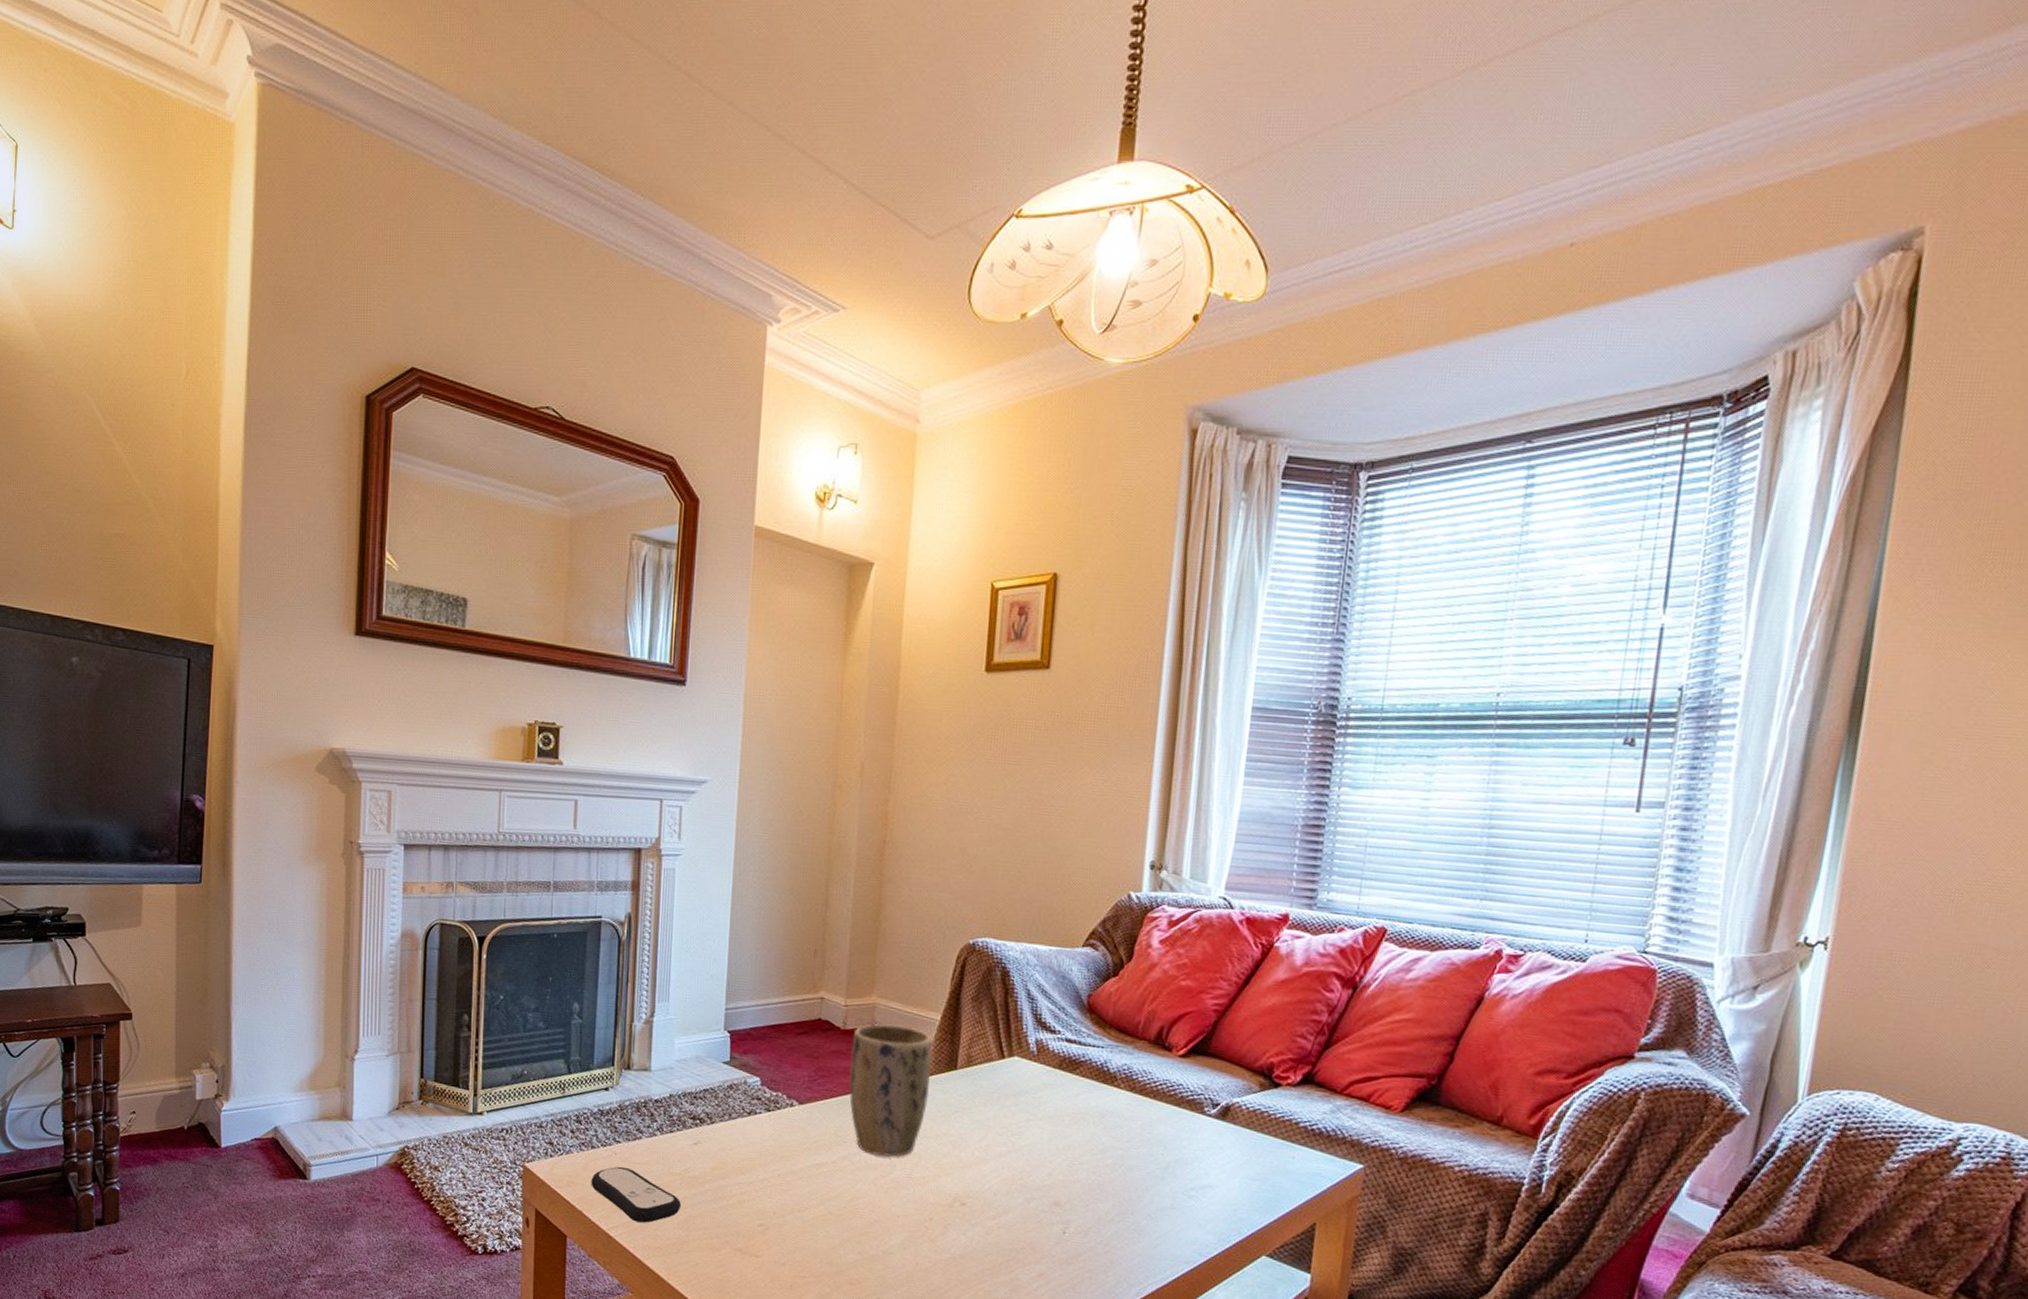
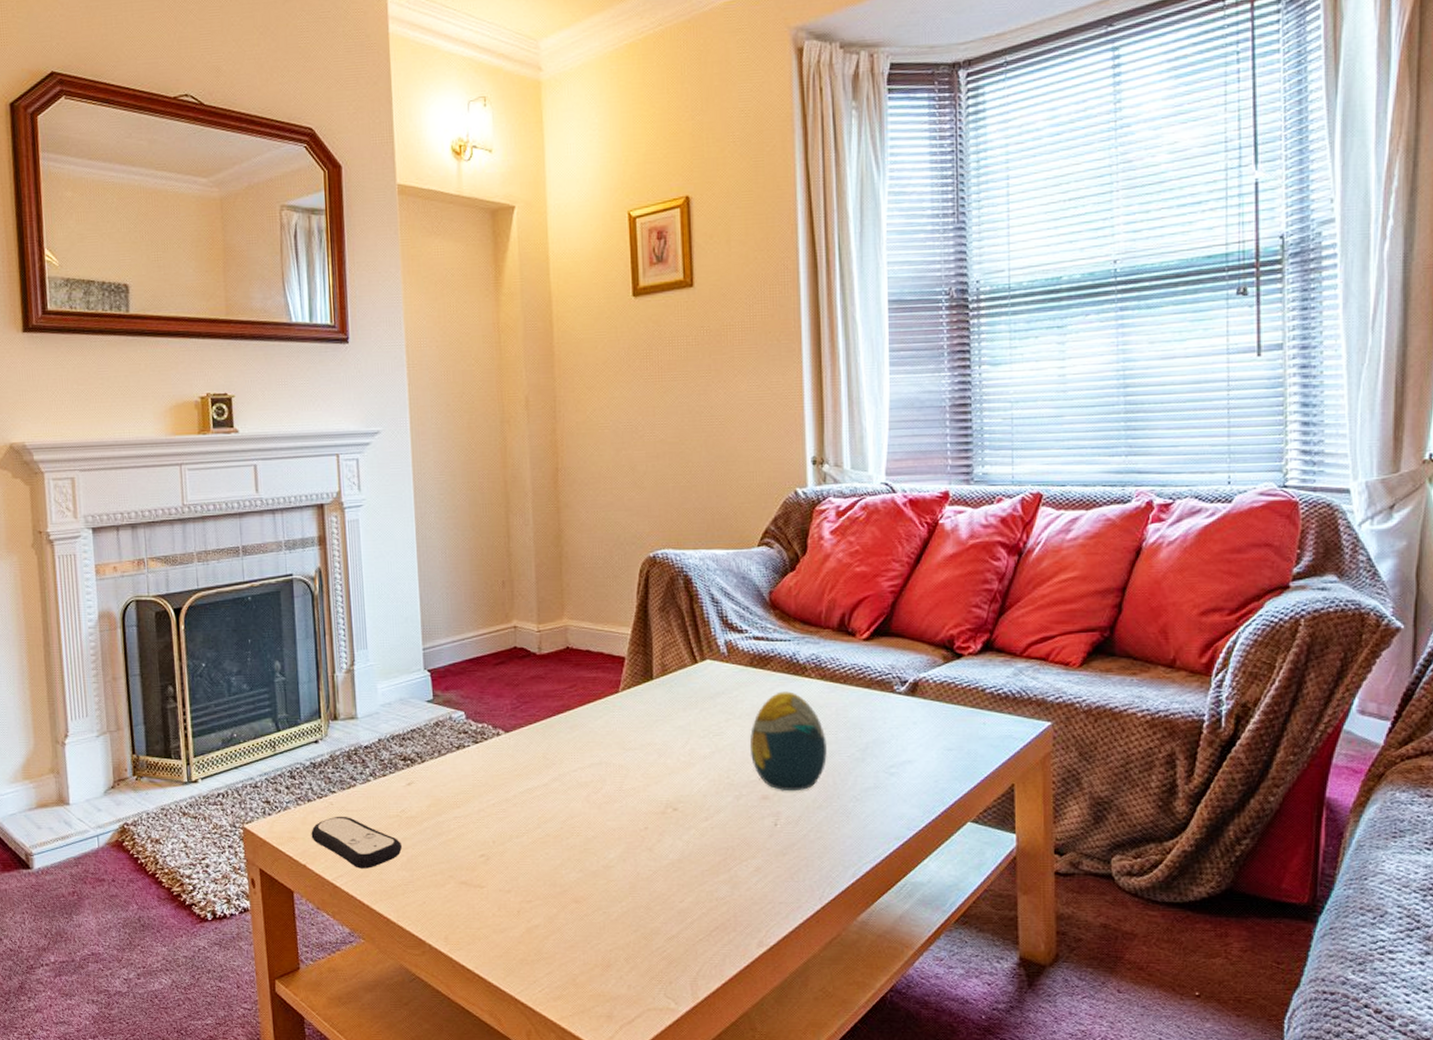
plant pot: present [849,1024,933,1157] -> none [549,644,630,772]
decorative egg: none [1047,1098,1128,1202] -> present [749,691,827,792]

